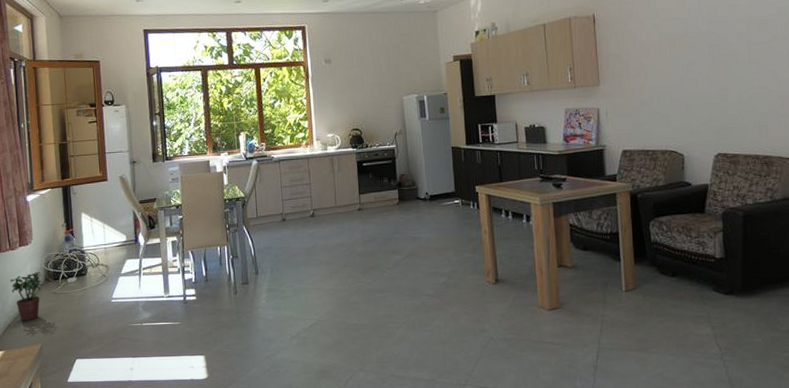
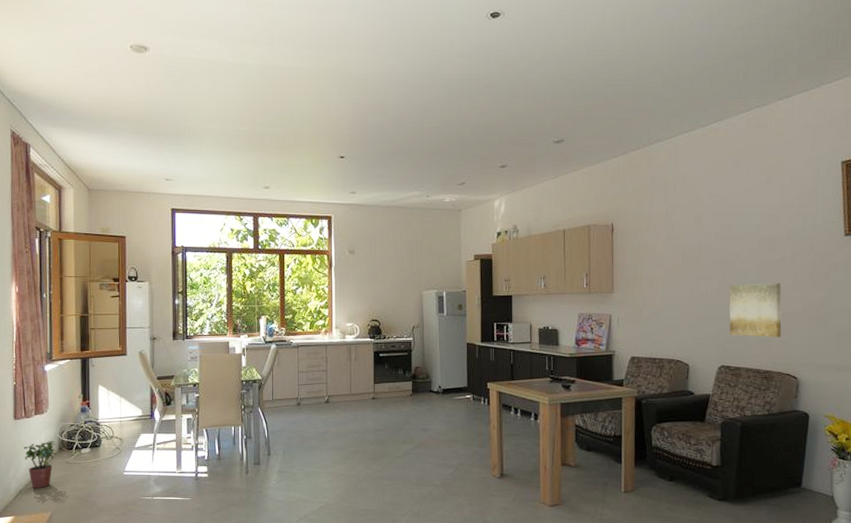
wall art: none [720,63,778,122] -> present [729,282,782,338]

